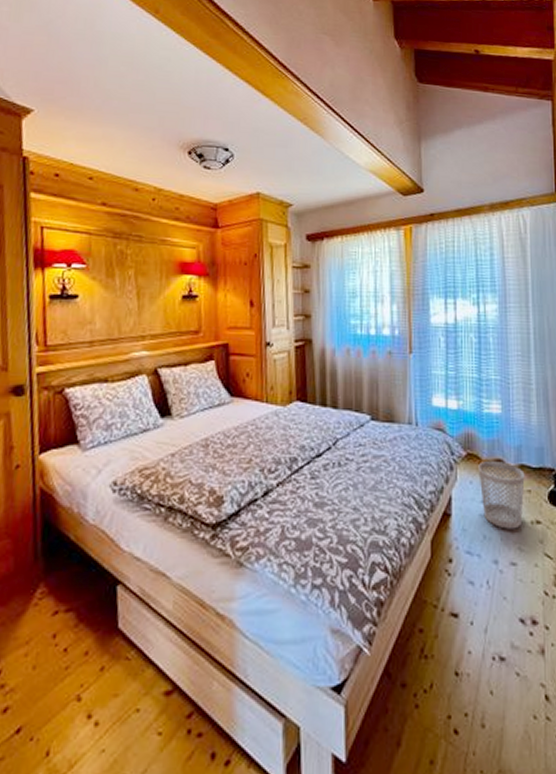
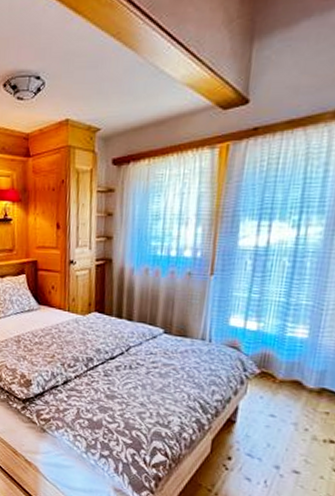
wastebasket: present [478,462,525,529] -> none [270,381,325,444]

